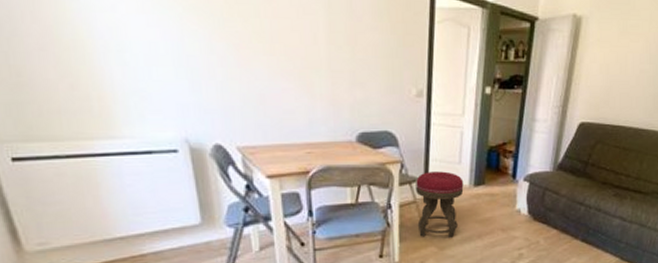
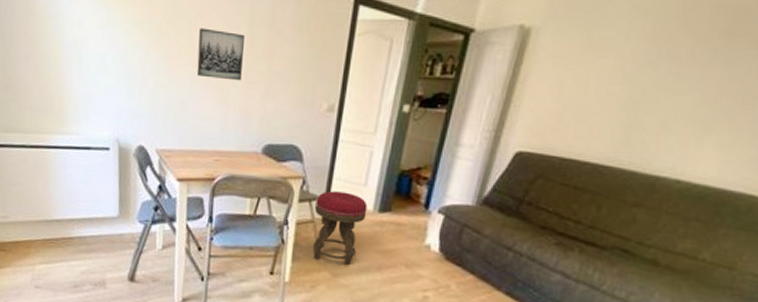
wall art: none [270,14,325,70] -> present [196,28,244,81]

